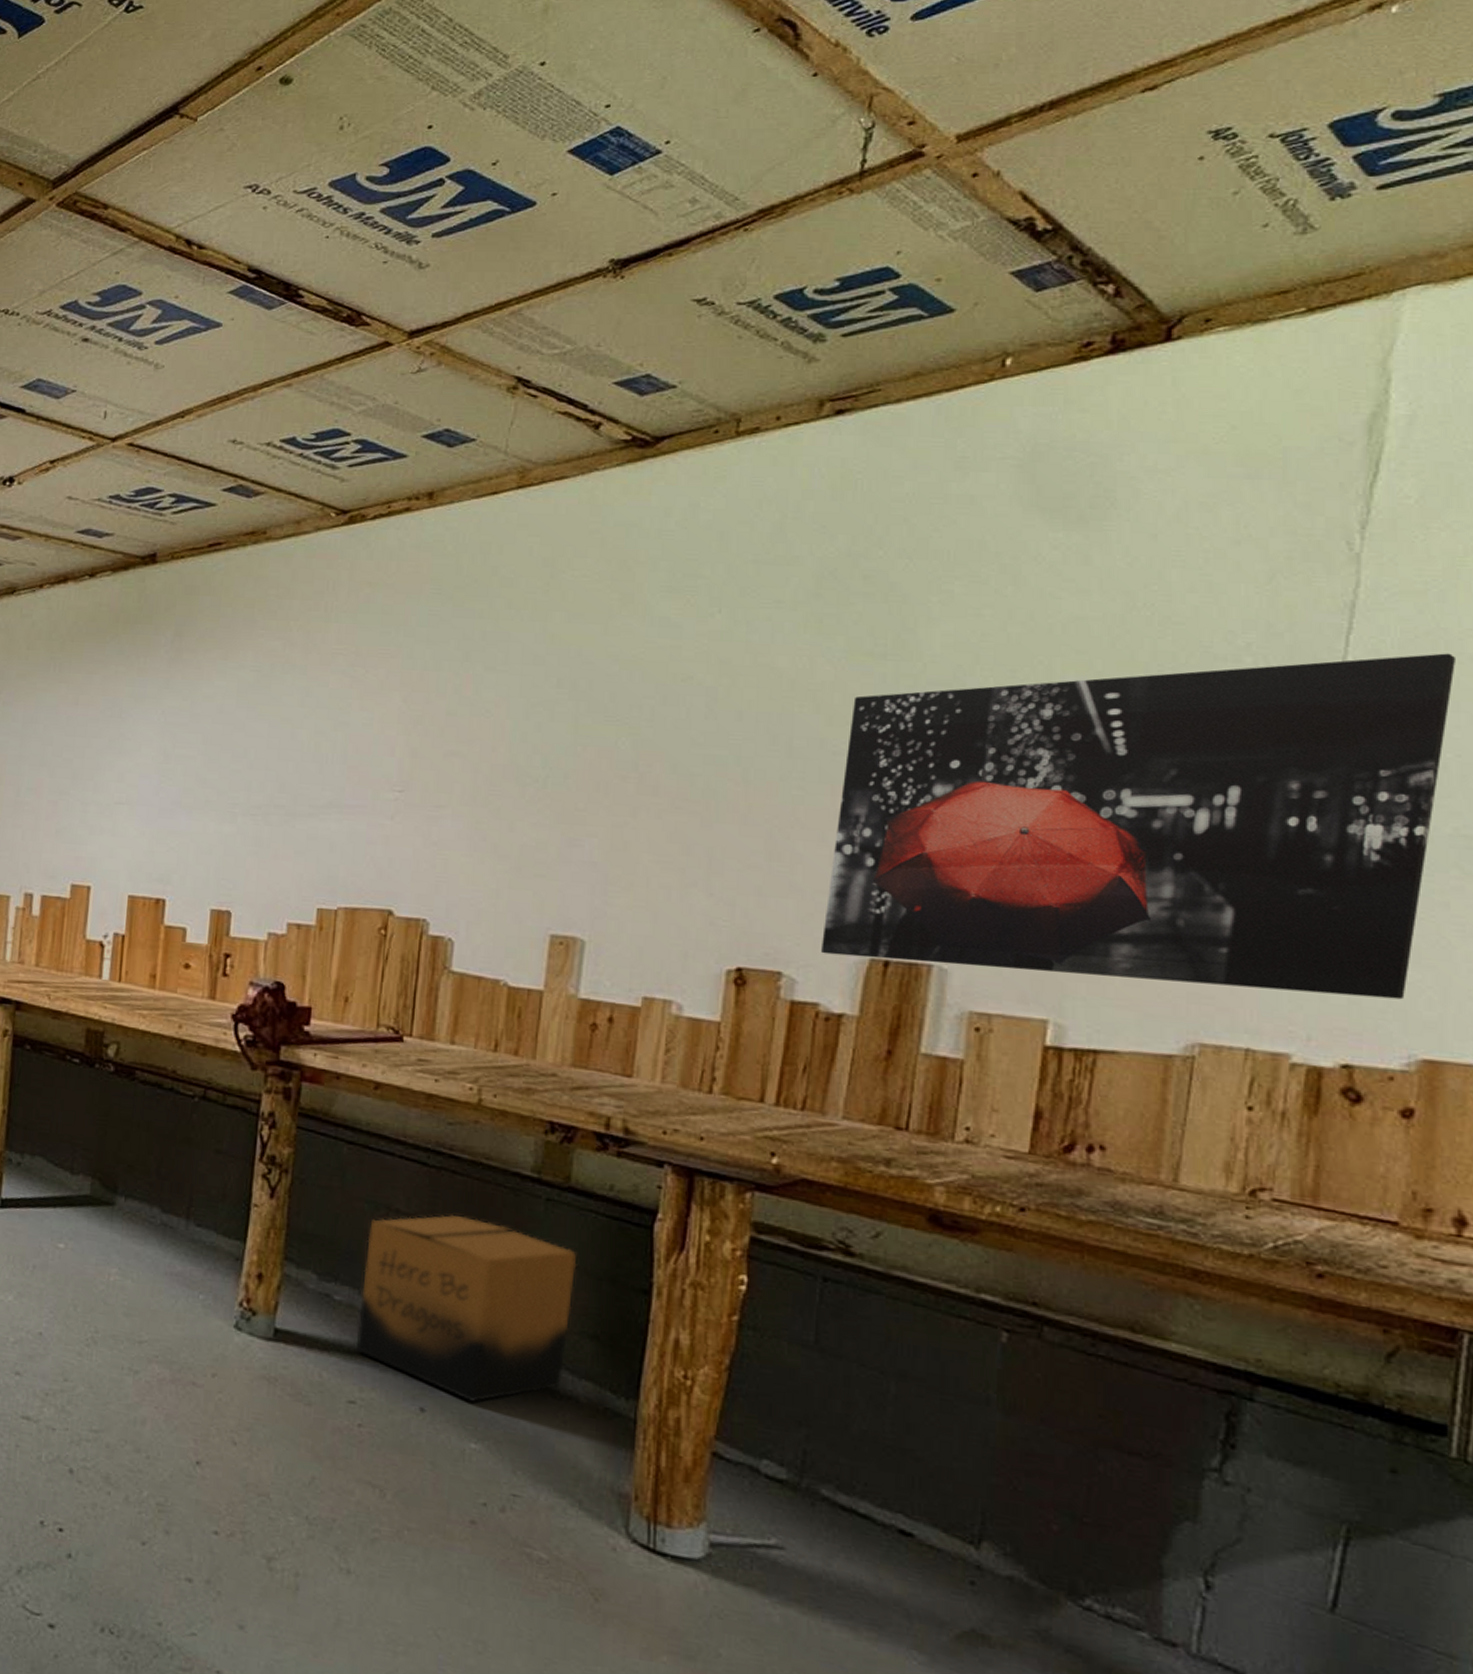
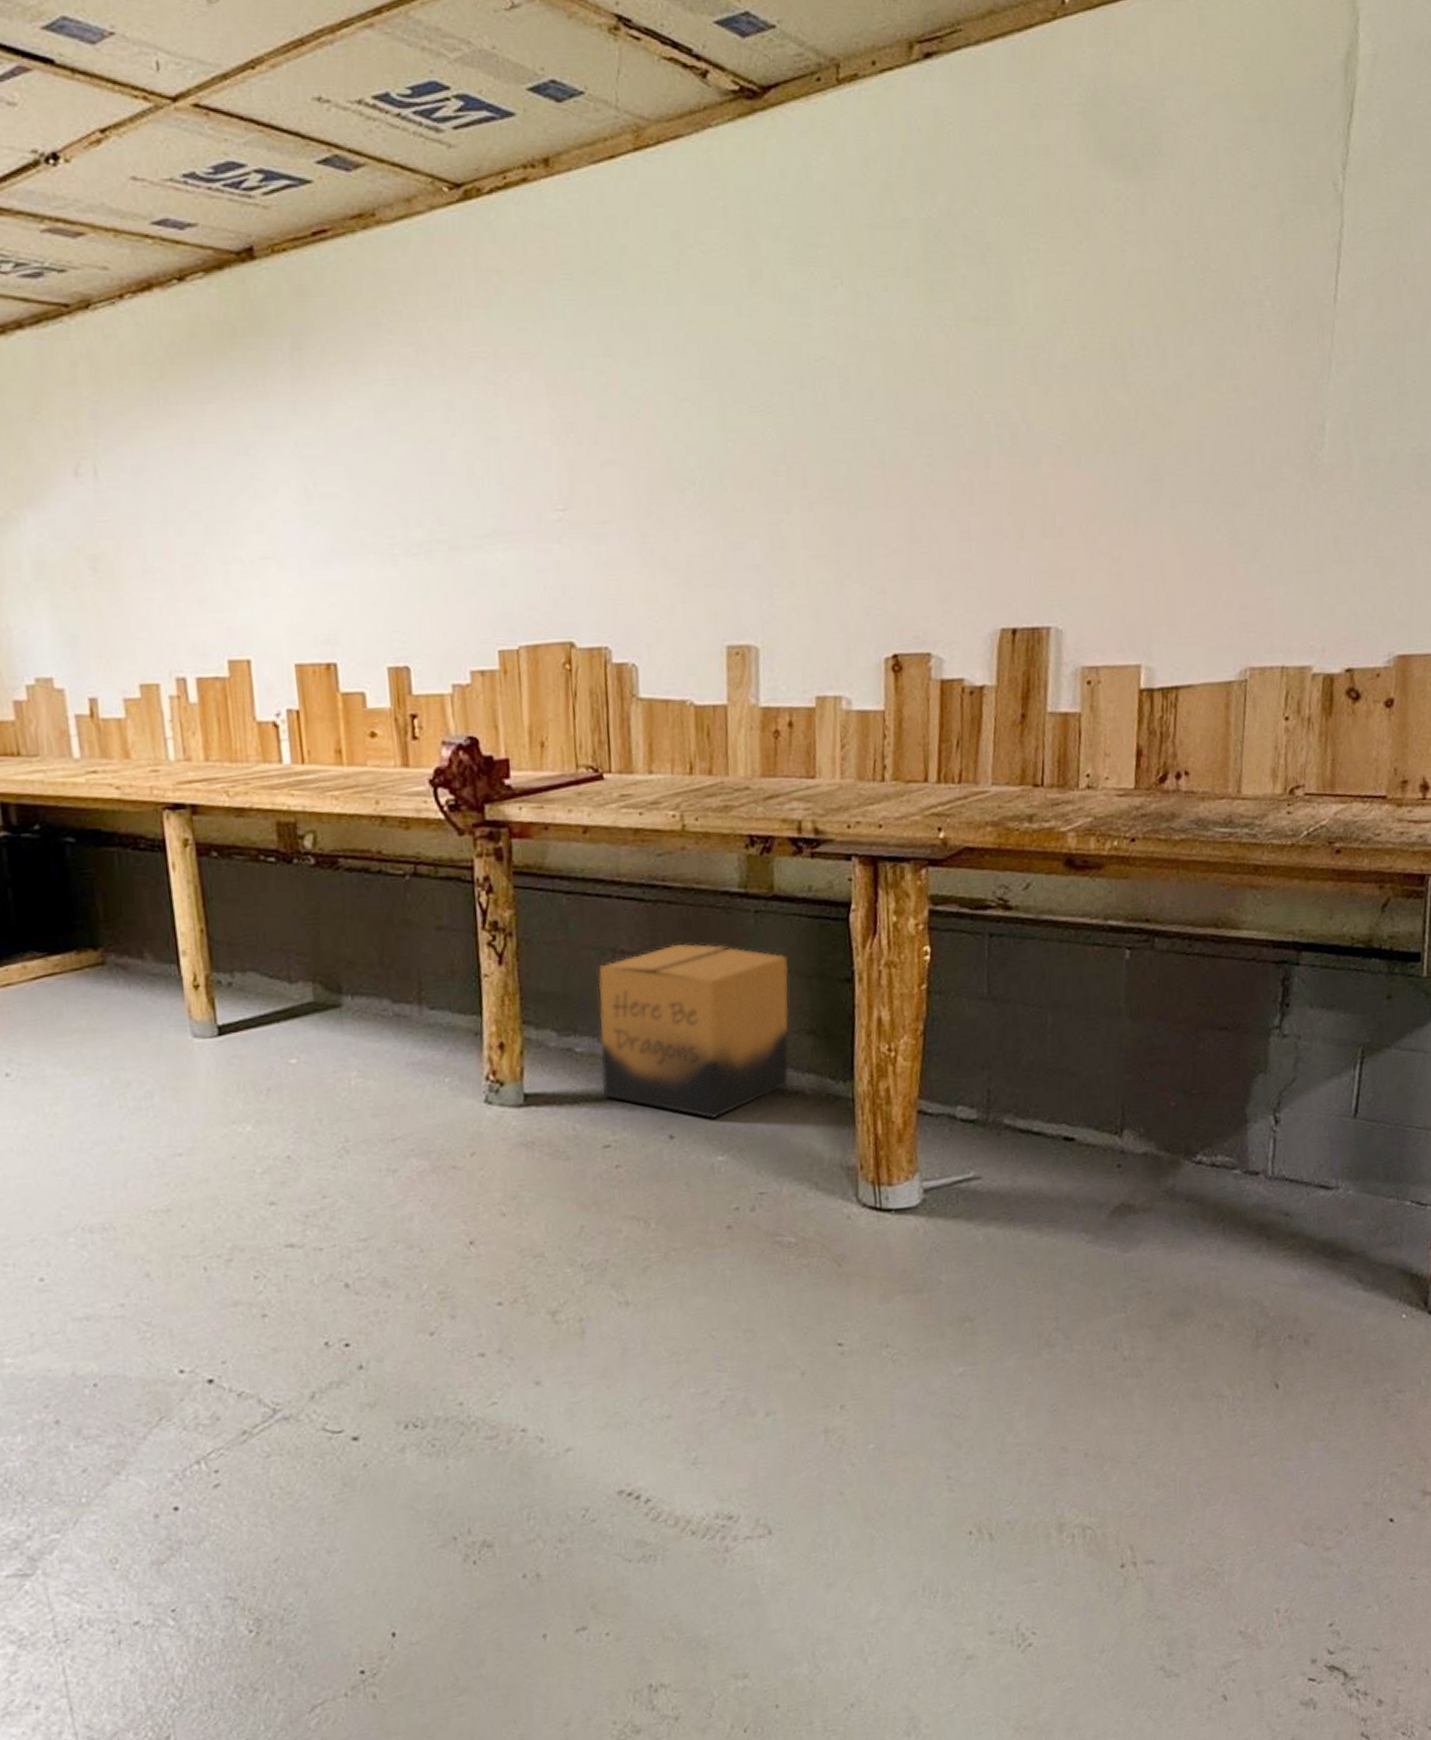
wall art: present [821,653,1455,1000] -> none [960,287,1410,630]

